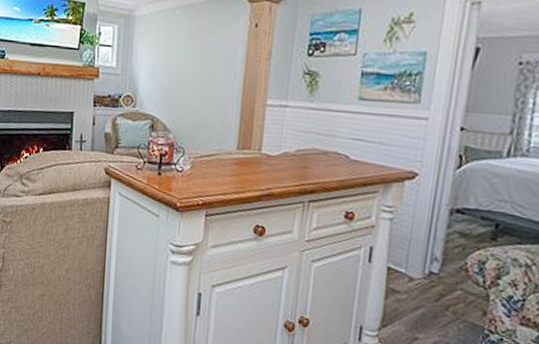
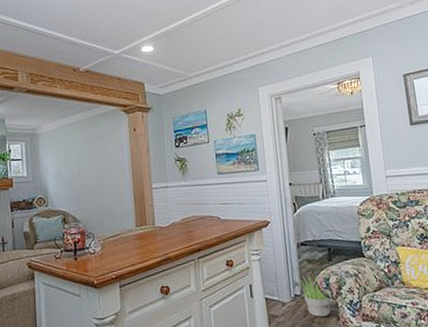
potted plant: none [437,251,482,307] -> present [296,275,332,317]

